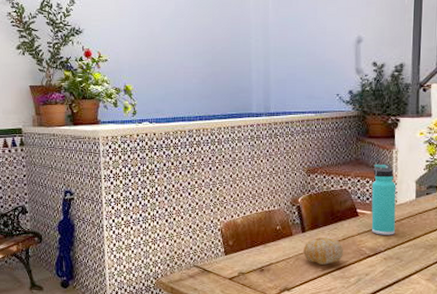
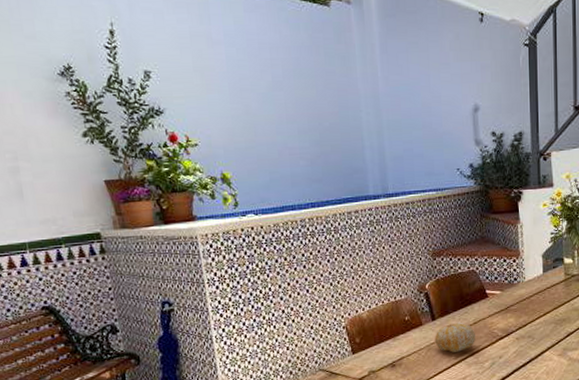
thermos bottle: present [371,164,397,235] -> none [499,239,526,315]

